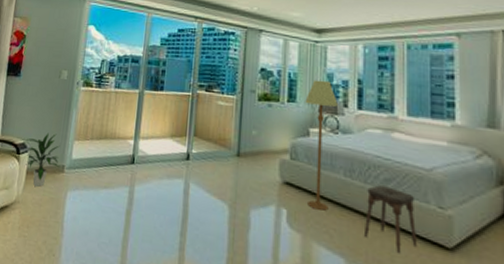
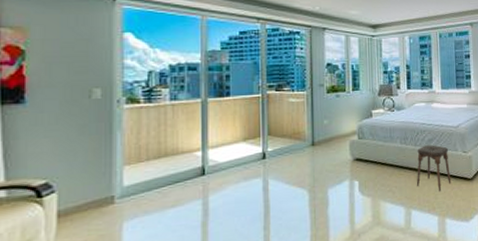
indoor plant: present [24,133,60,188] -> none [47,163,106,230]
floor lamp: present [305,79,338,211] -> none [367,68,392,175]

